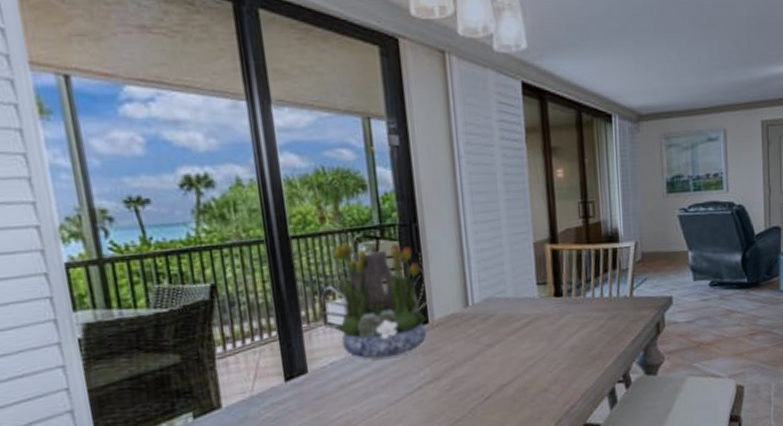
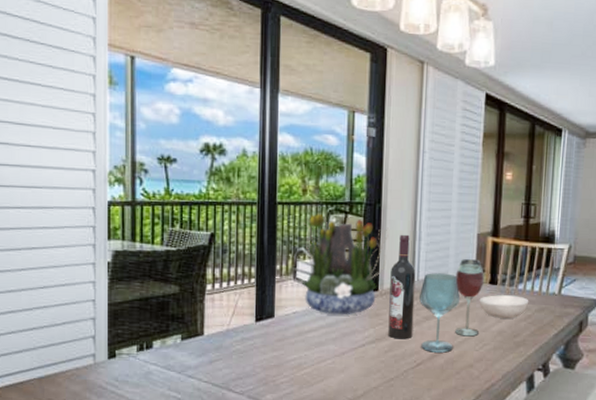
wine bottle: none [440,254,476,375] -> present [388,234,416,339]
wine glass: none [477,292,525,383] -> present [419,273,461,353]
wineglass: none [515,271,549,359] -> present [455,259,484,337]
soup bowl: none [545,305,600,333] -> present [479,295,529,319]

